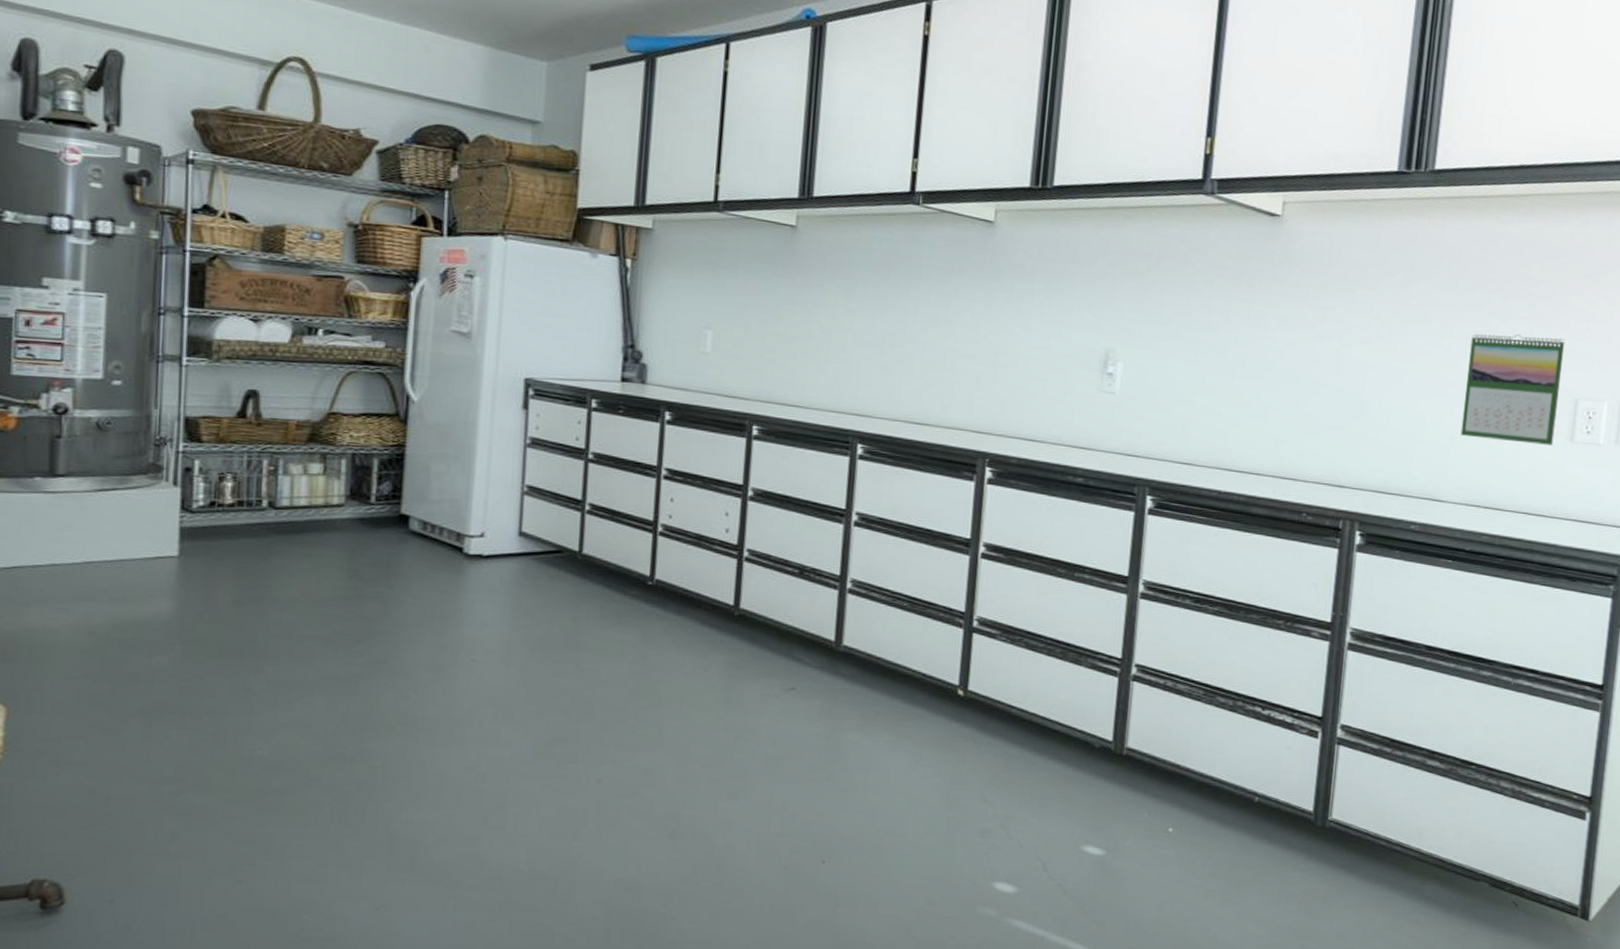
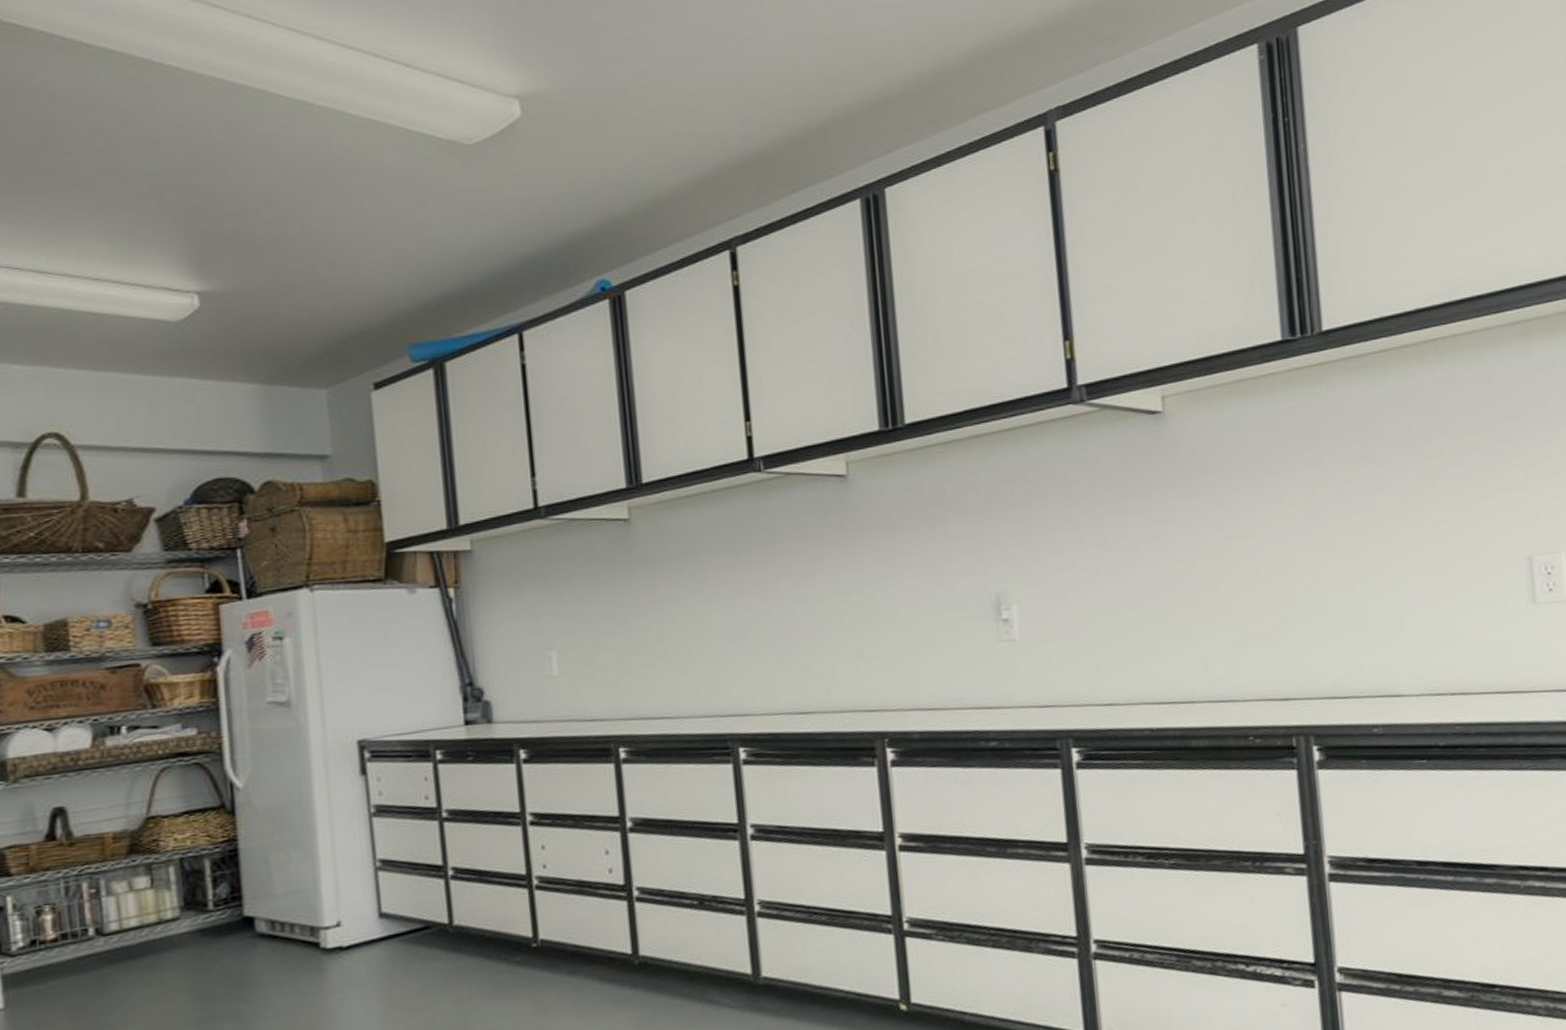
calendar: present [1460,334,1565,445] -> none [1399,492,1514,619]

